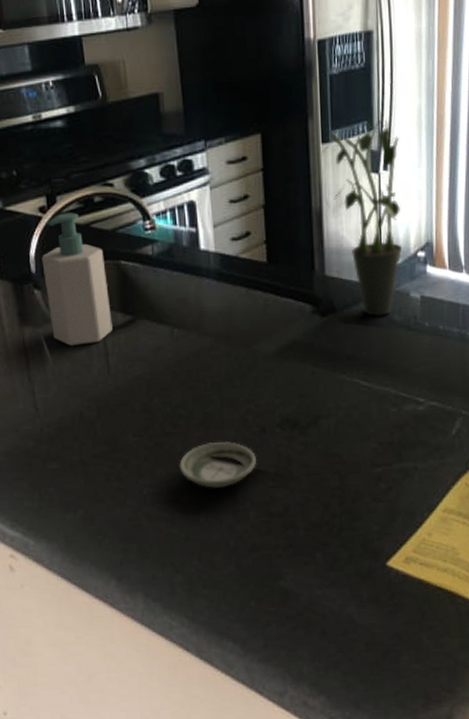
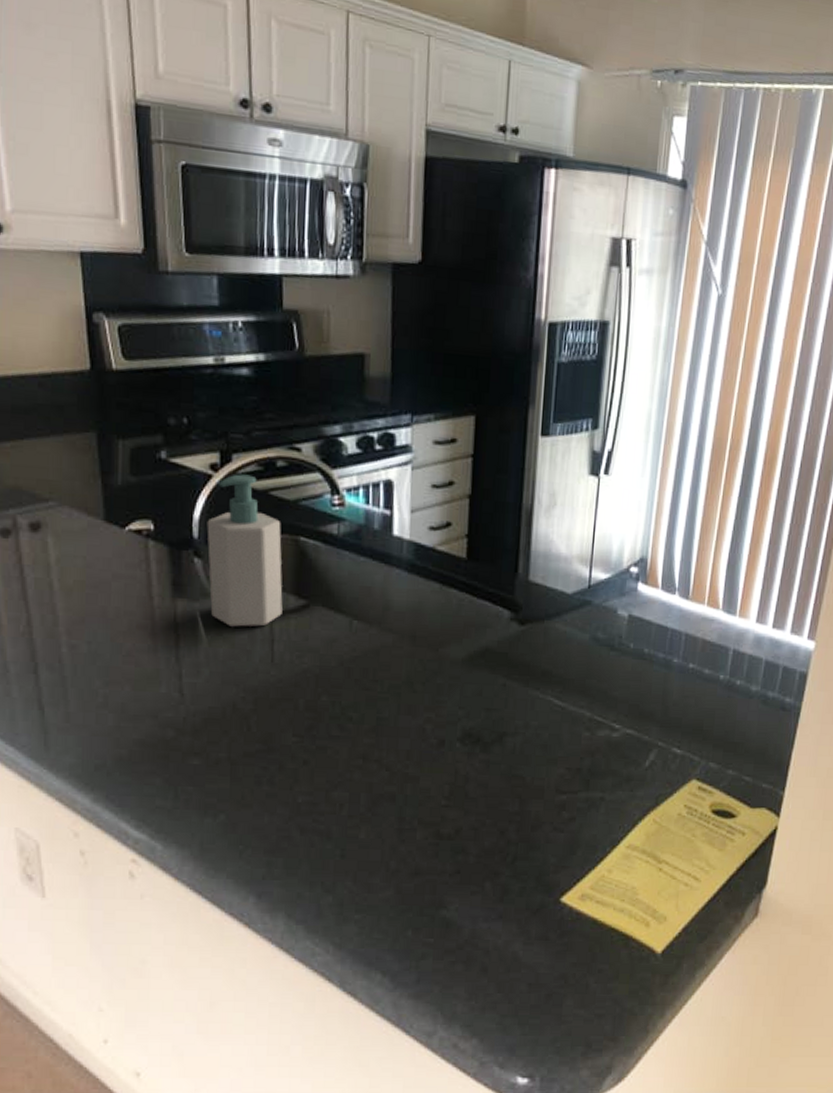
saucer: present [179,441,256,488] -> none [342,751,430,803]
potted plant: present [321,119,403,316] -> none [538,419,624,632]

